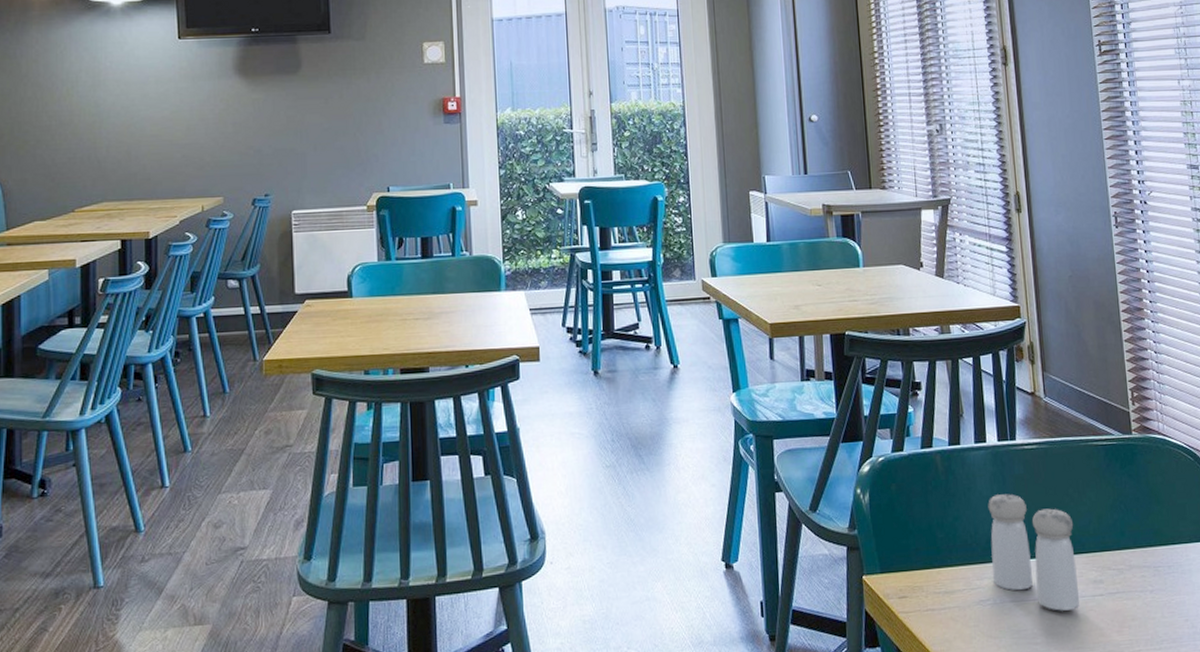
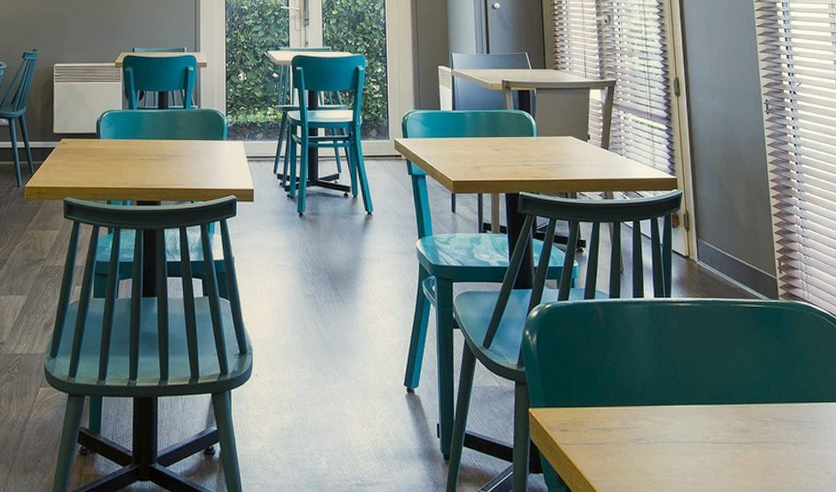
salt and pepper shaker: present [988,494,1080,611] -> none [644,345,728,455]

